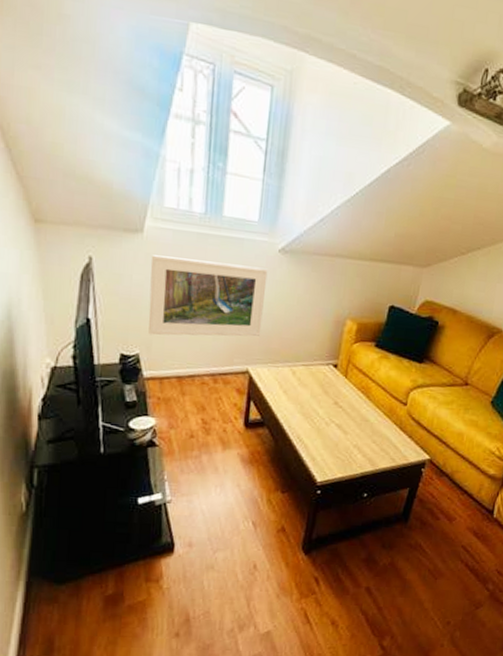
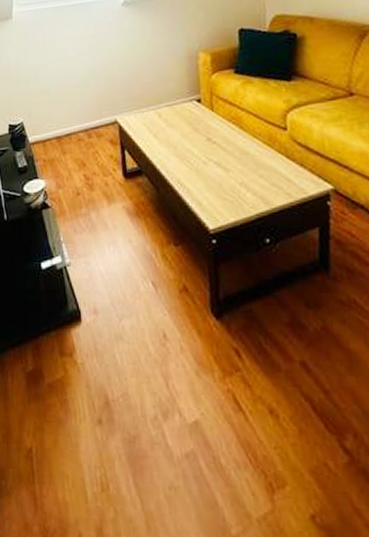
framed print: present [148,255,268,337] -> none [20,23,121,103]

